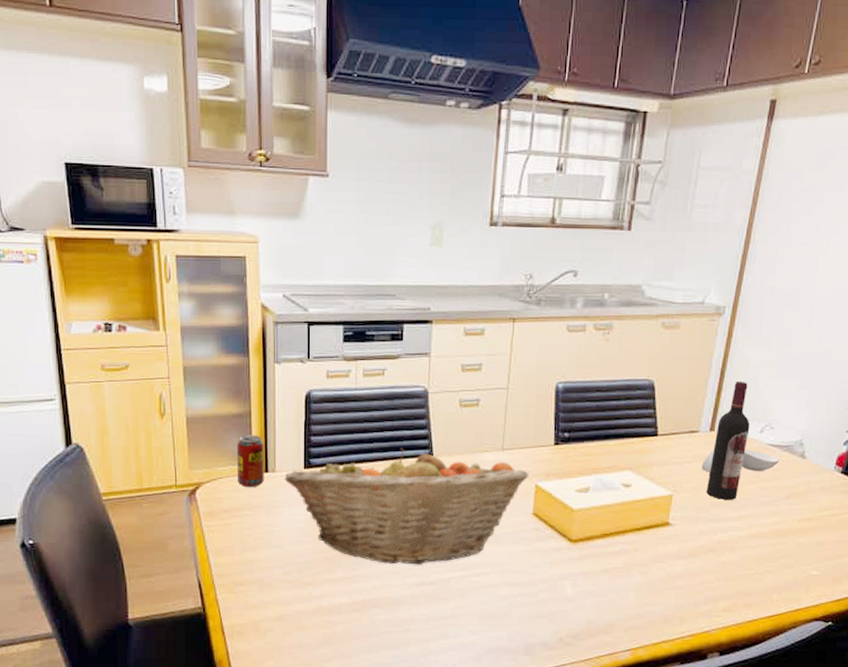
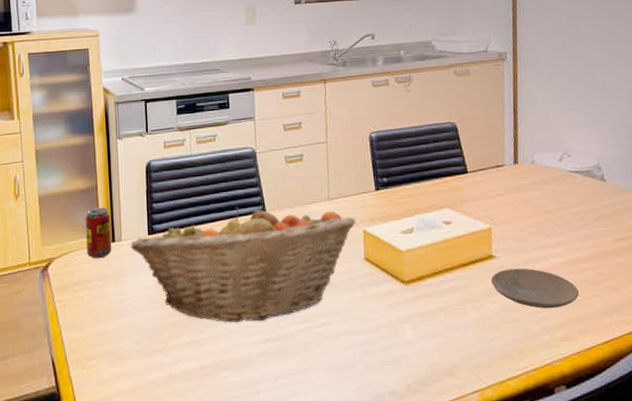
plate: none [663,537,753,580] -> present [491,268,580,309]
spoon rest: present [701,450,780,472] -> none [512,178,583,203]
wine bottle: present [706,381,750,500] -> none [519,116,551,228]

